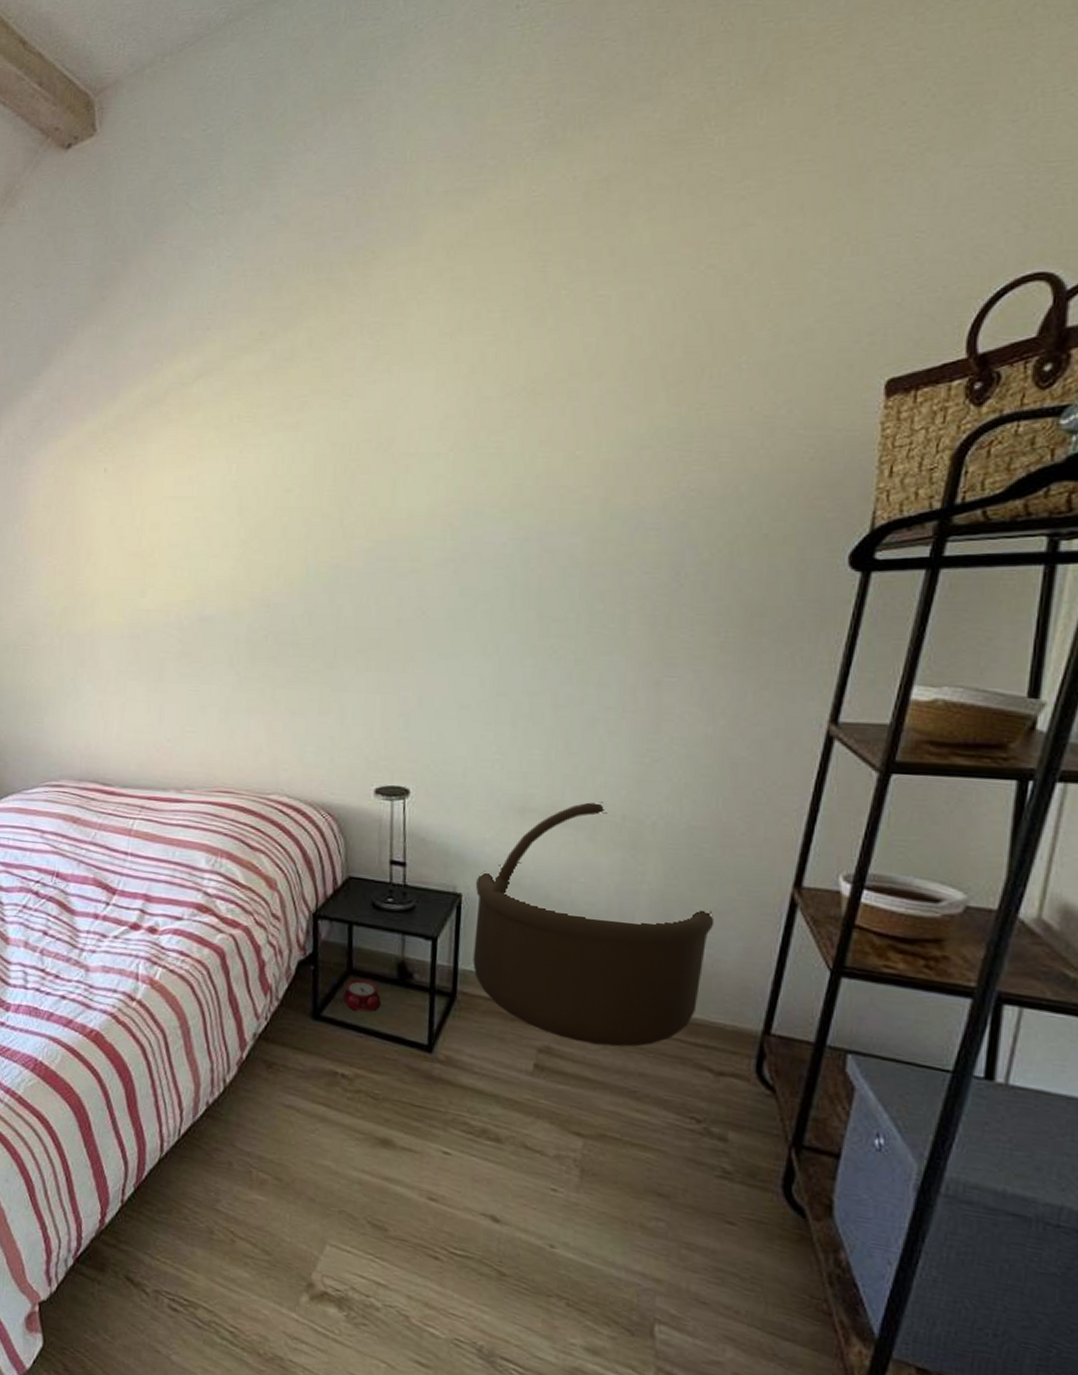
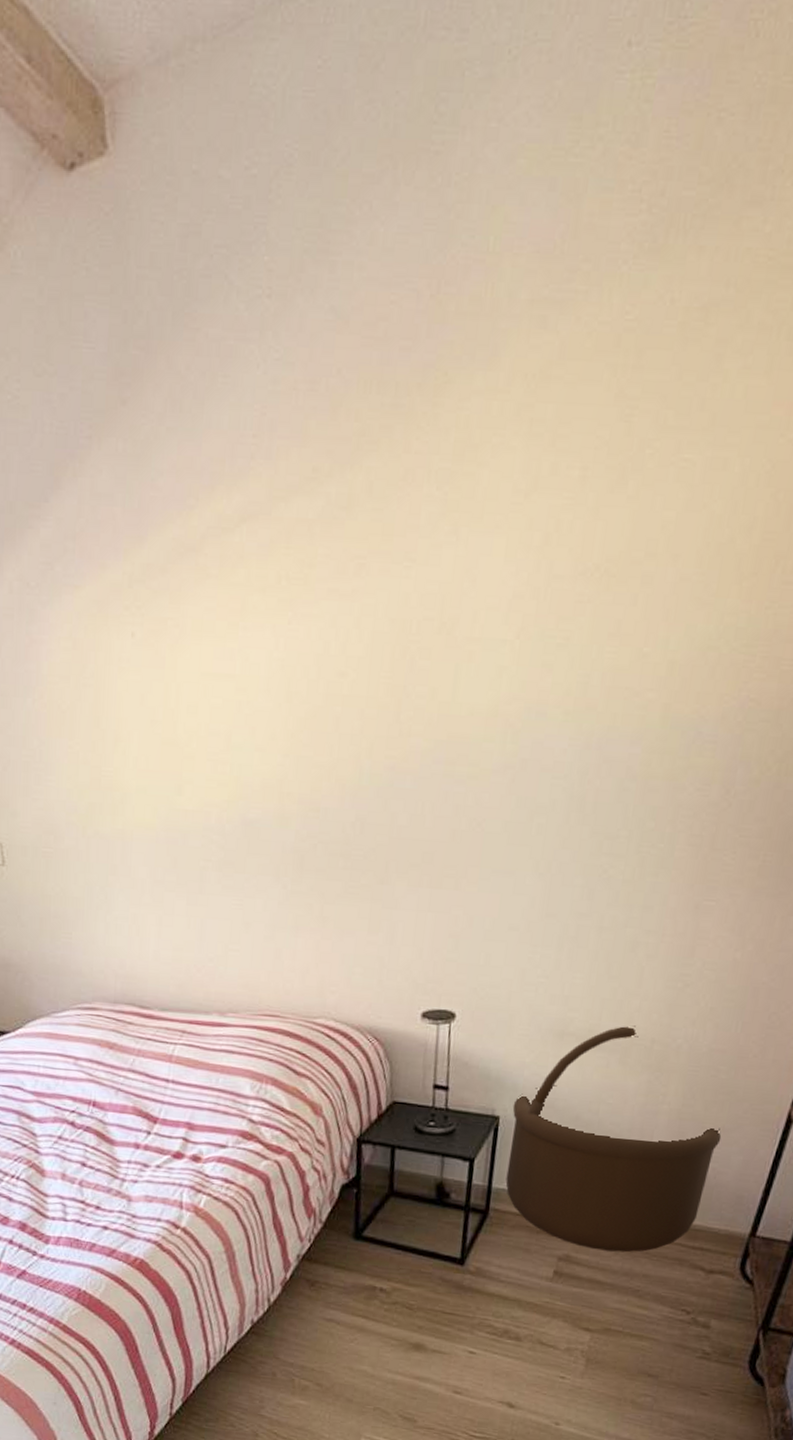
alarm clock: present [343,978,381,1012] -> none [383,1199,419,1231]

